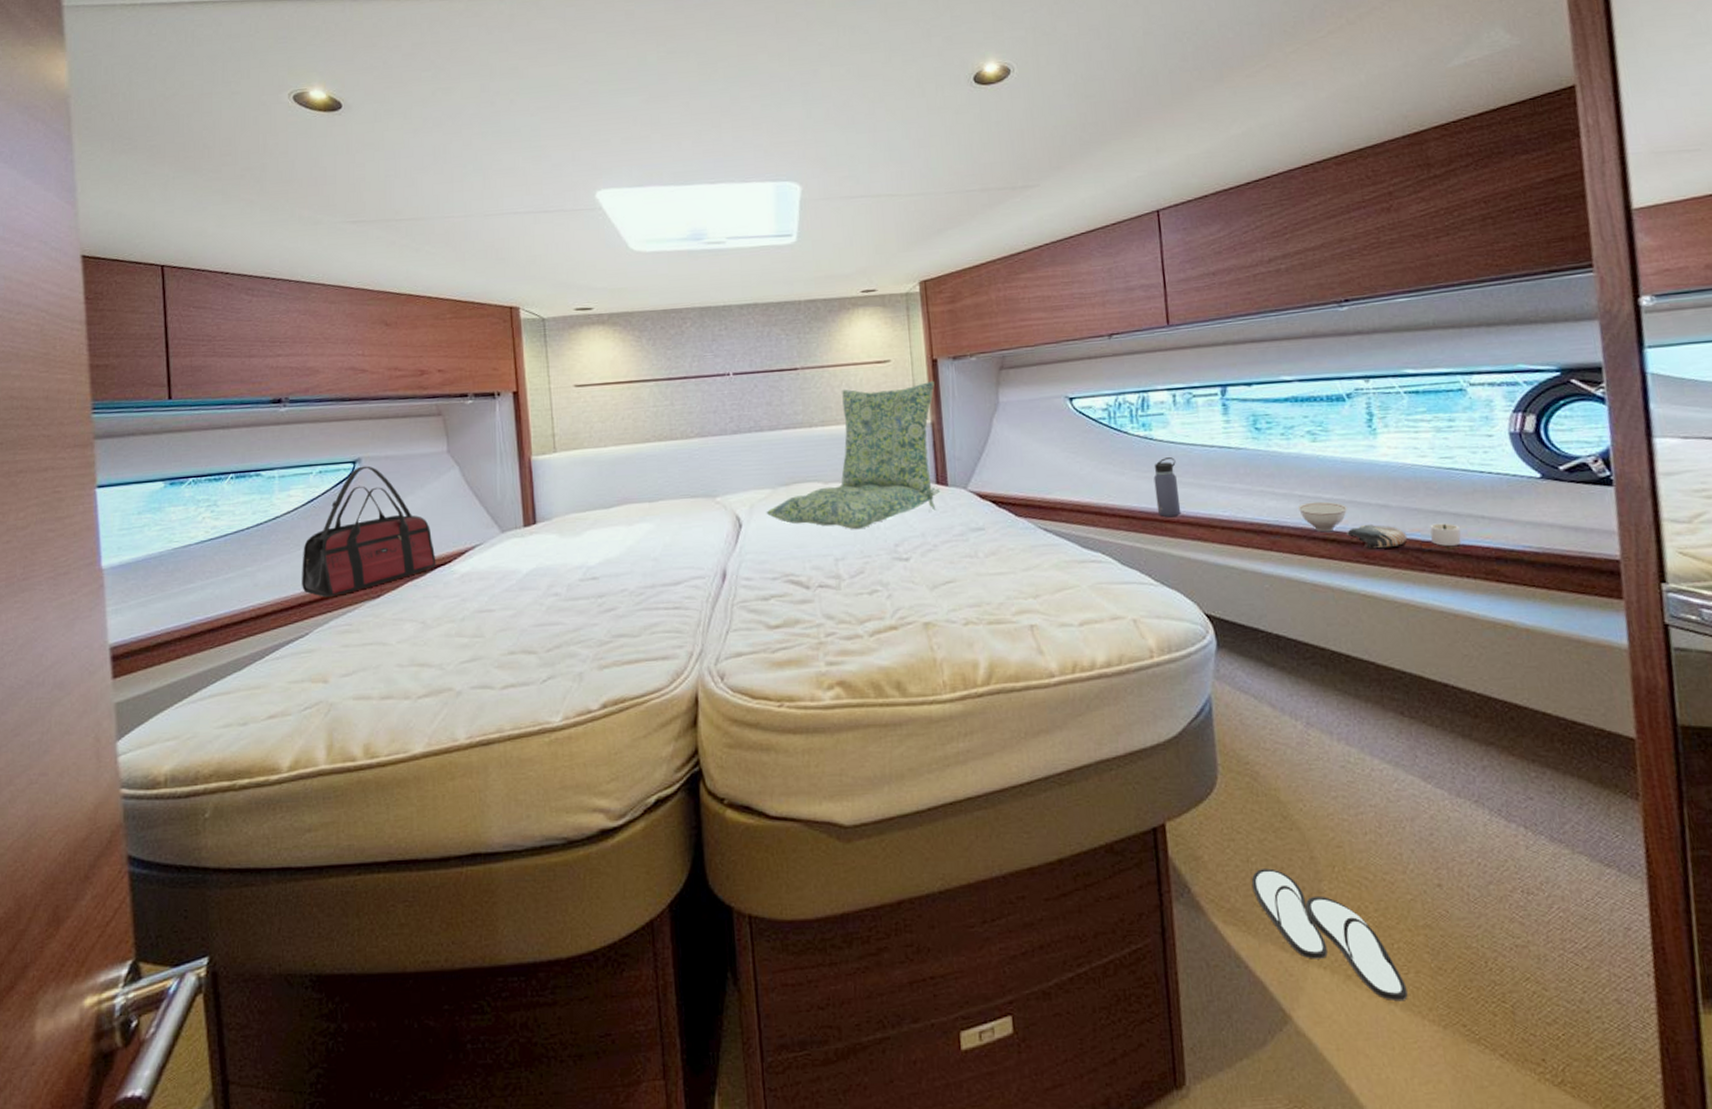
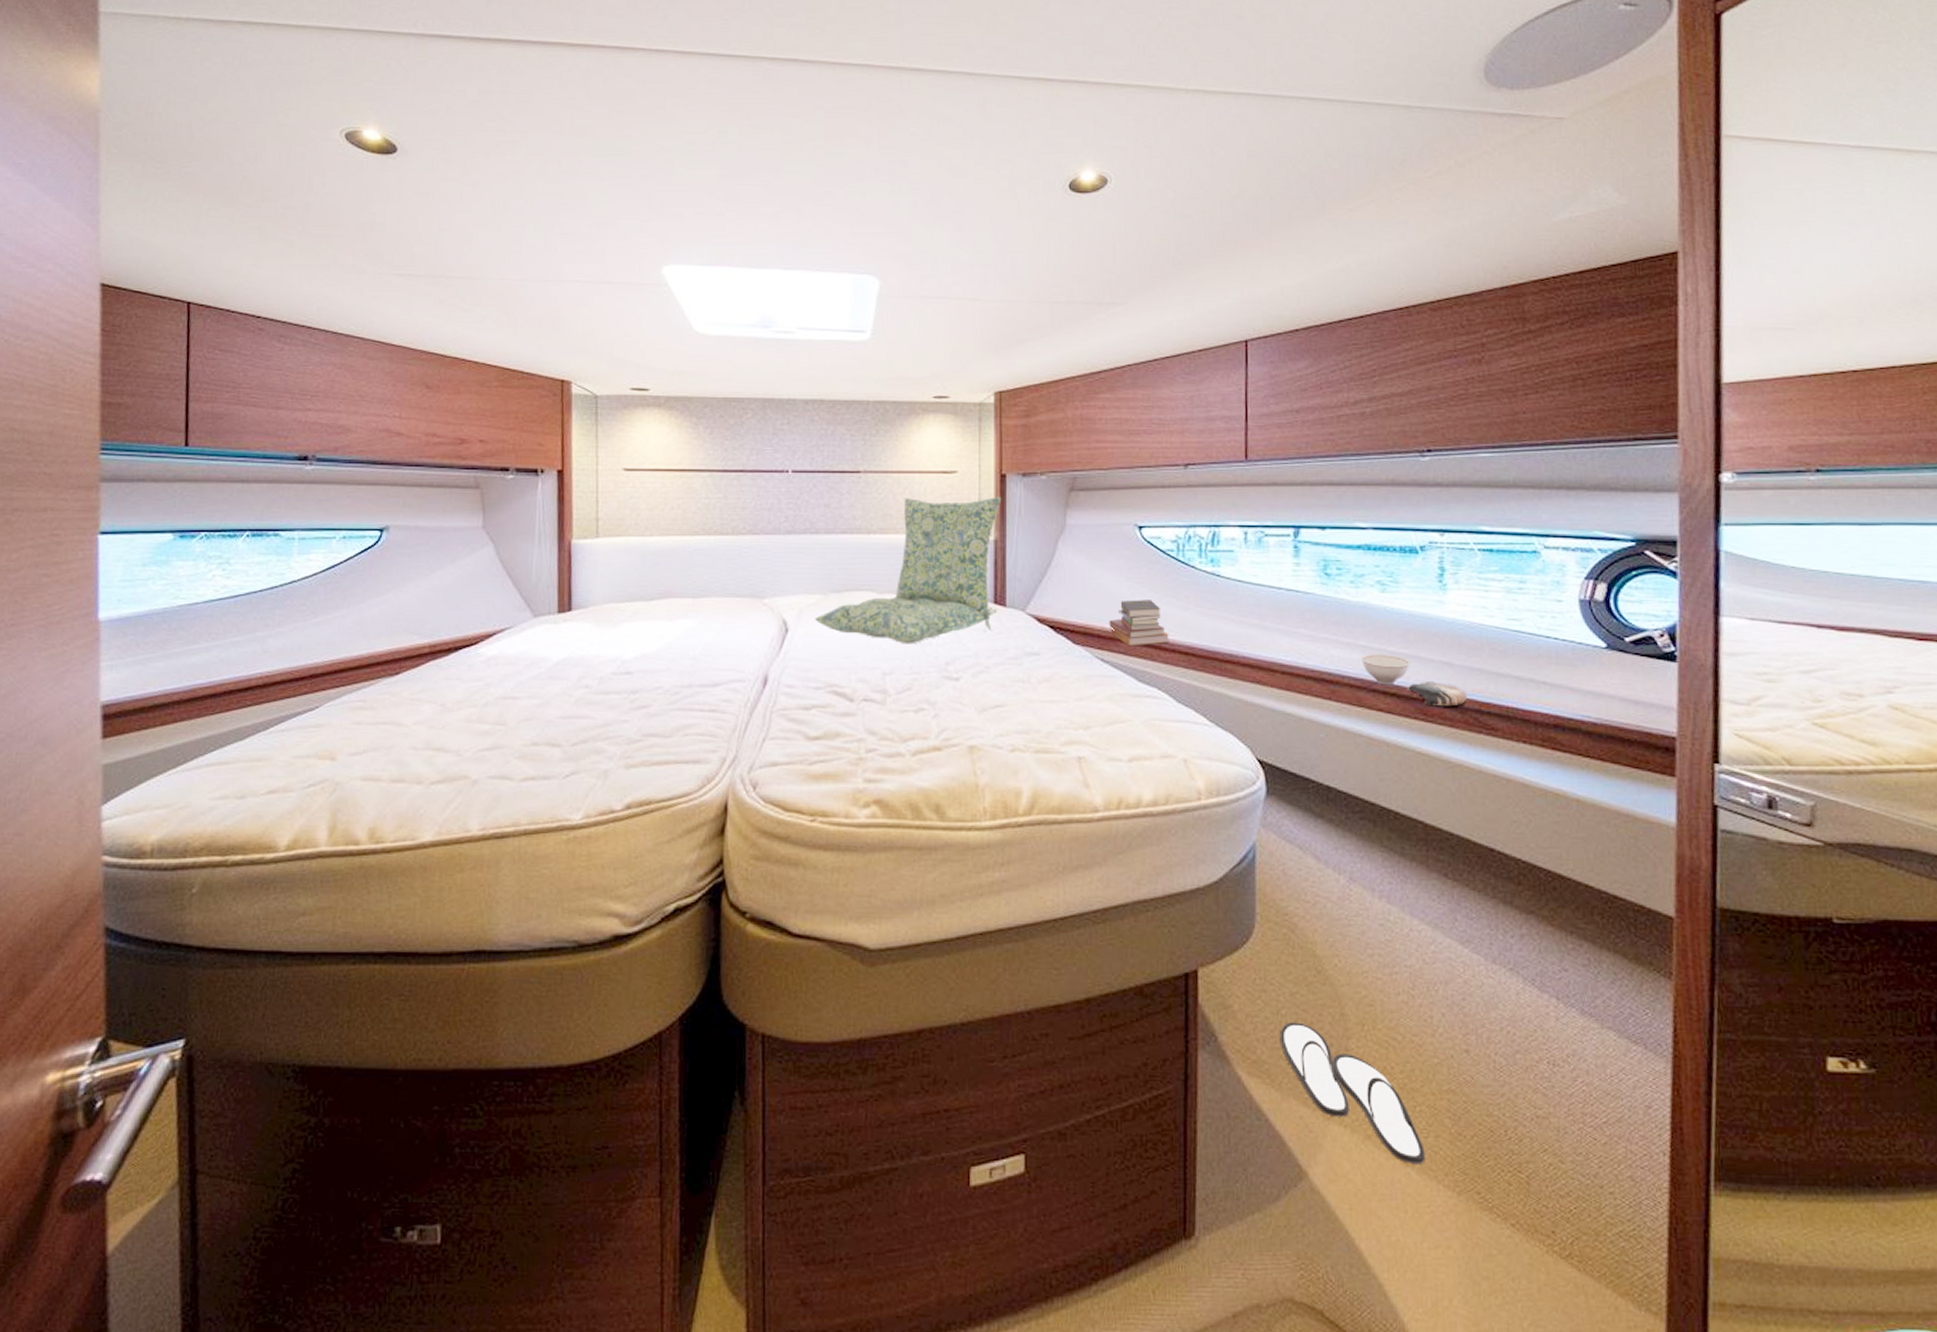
duffel bag: present [302,465,436,598] -> none [315,535,462,671]
books: none [1048,468,1109,515] -> present [1109,600,1169,647]
water bottle: present [1153,457,1181,518] -> none [1217,596,1243,658]
candle: present [1430,523,1462,547] -> none [1491,685,1521,711]

